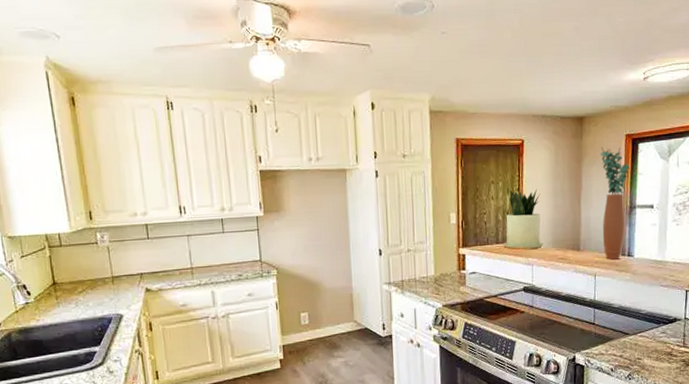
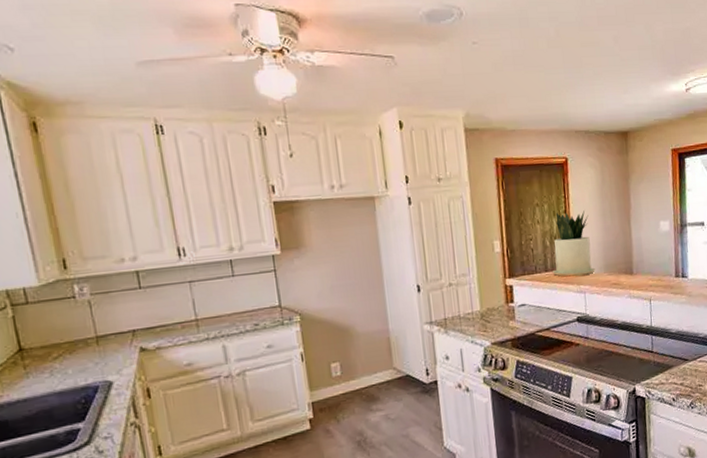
vase: present [600,147,630,260] -> none [647,162,678,283]

